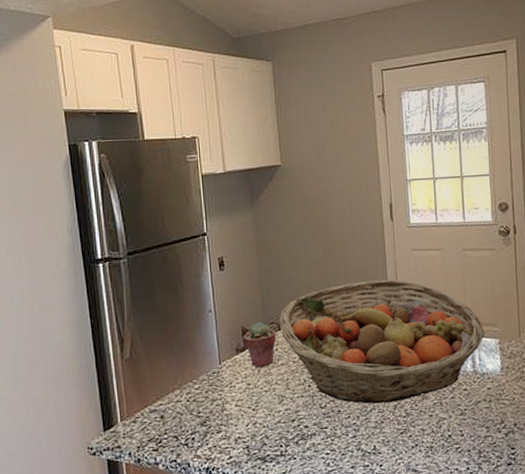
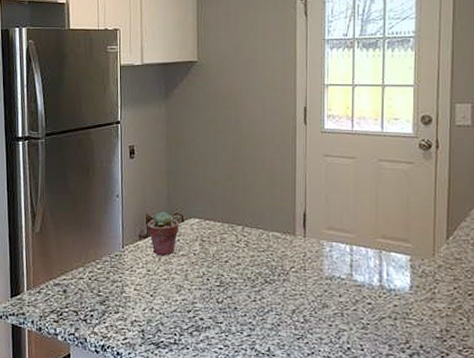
fruit basket: present [279,279,485,404] -> none [183,182,396,307]

